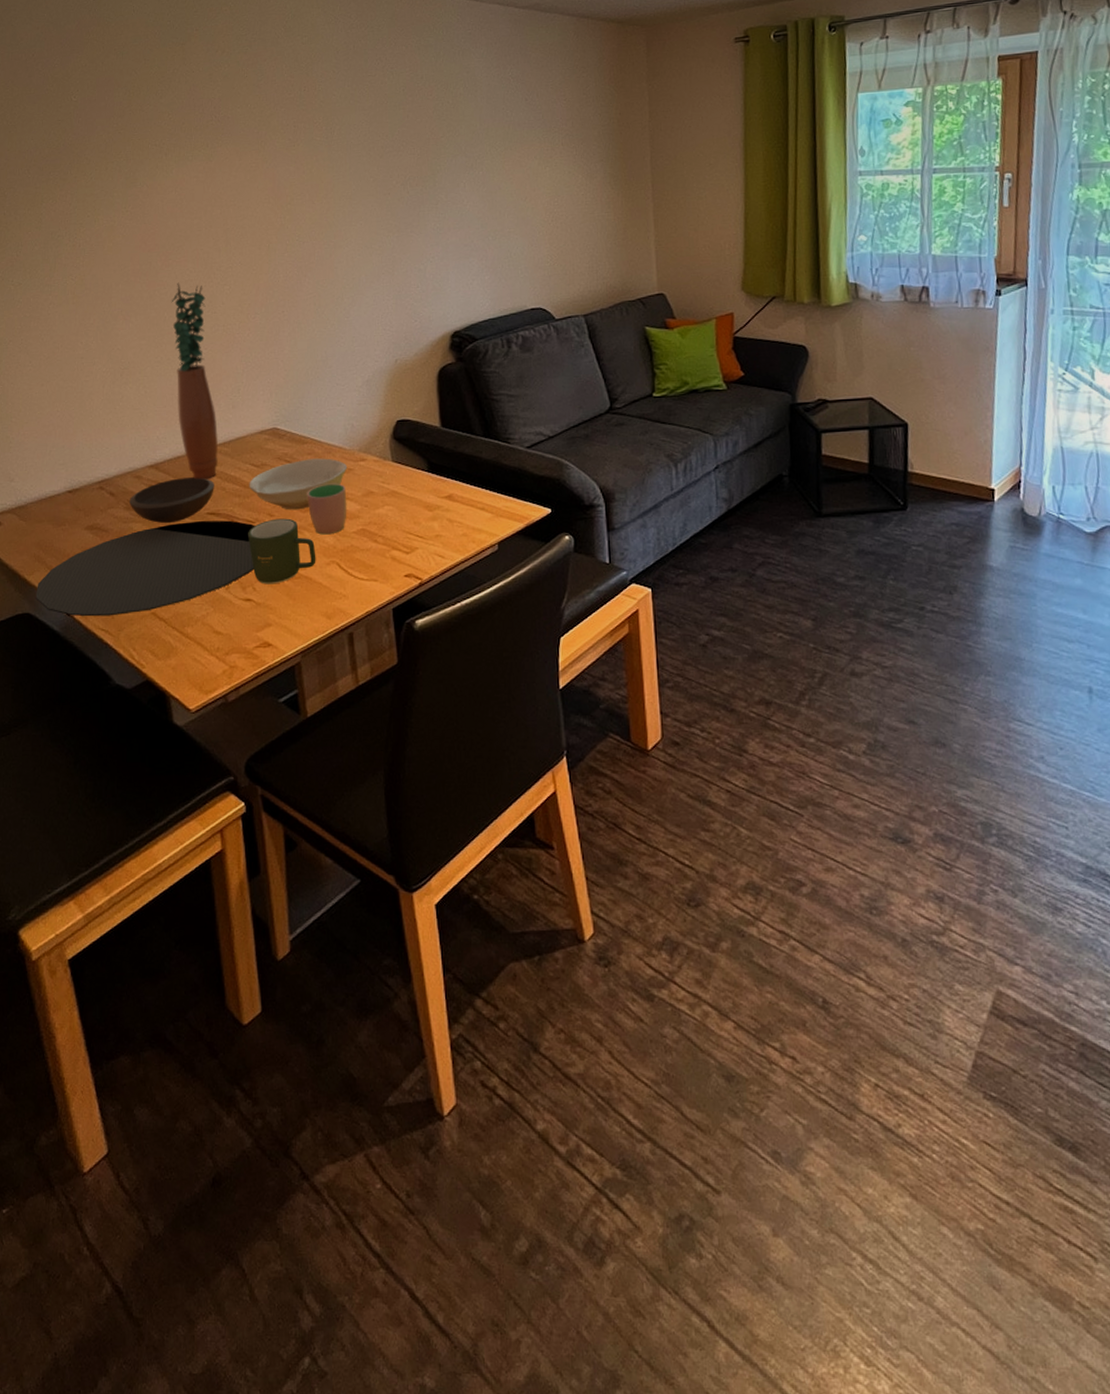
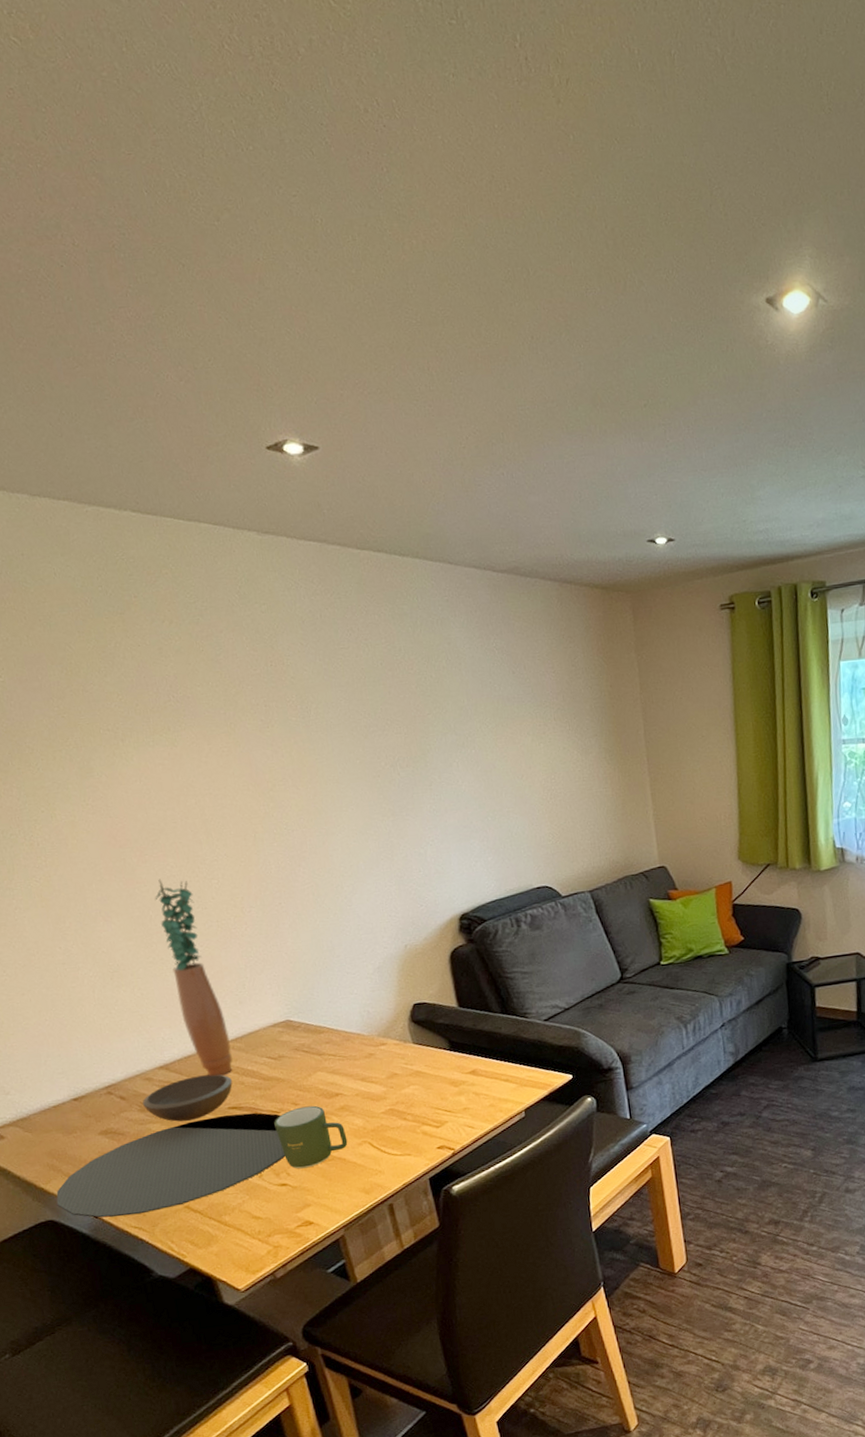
bowl: present [249,458,348,510] -> none [268,1045,369,1098]
cup: present [307,483,347,535] -> none [330,1068,374,1118]

